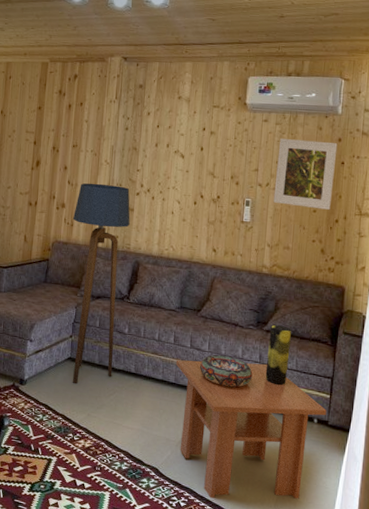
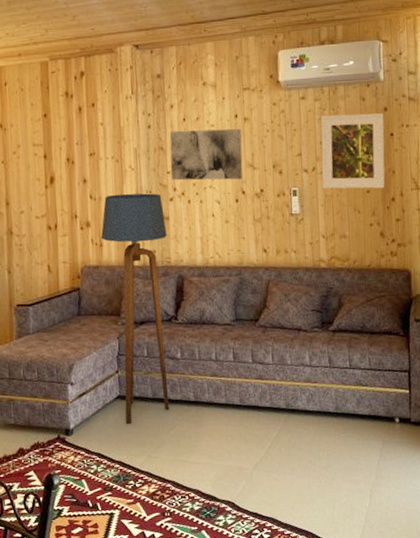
wall art: none [140,135,207,185] -> present [169,128,243,181]
coffee table: present [175,360,327,499] -> none [238,367,408,524]
decorative bowl: present [200,355,253,388] -> none [265,365,324,400]
vase: present [265,325,291,386] -> none [336,322,361,389]

